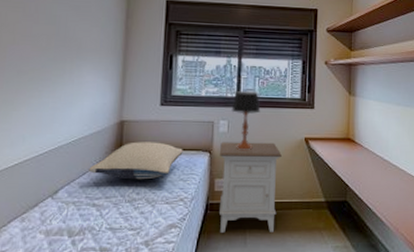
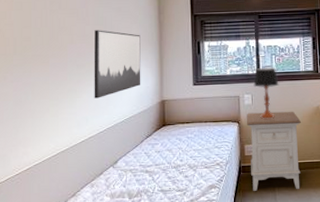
wall art: none [35,30,101,114] -> present [94,30,141,99]
pillow: present [89,141,183,180] -> none [140,116,216,149]

